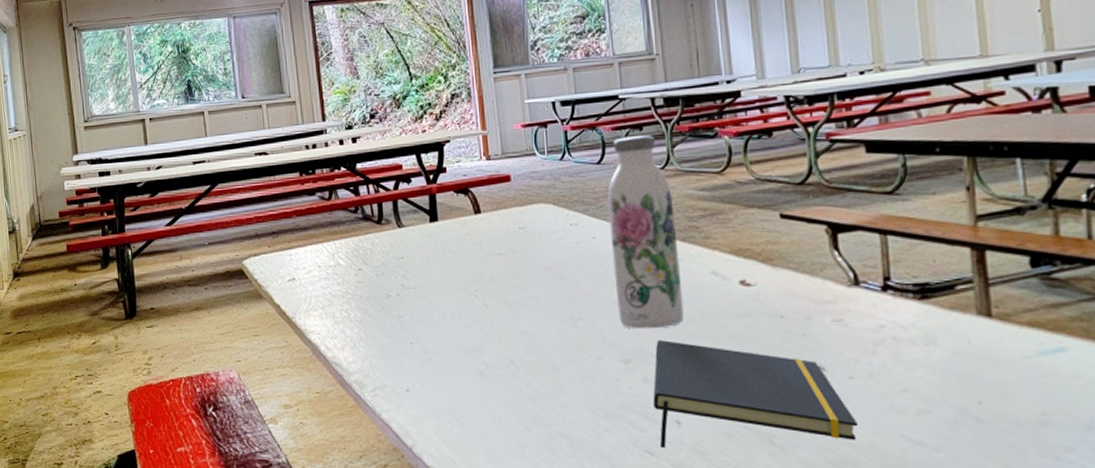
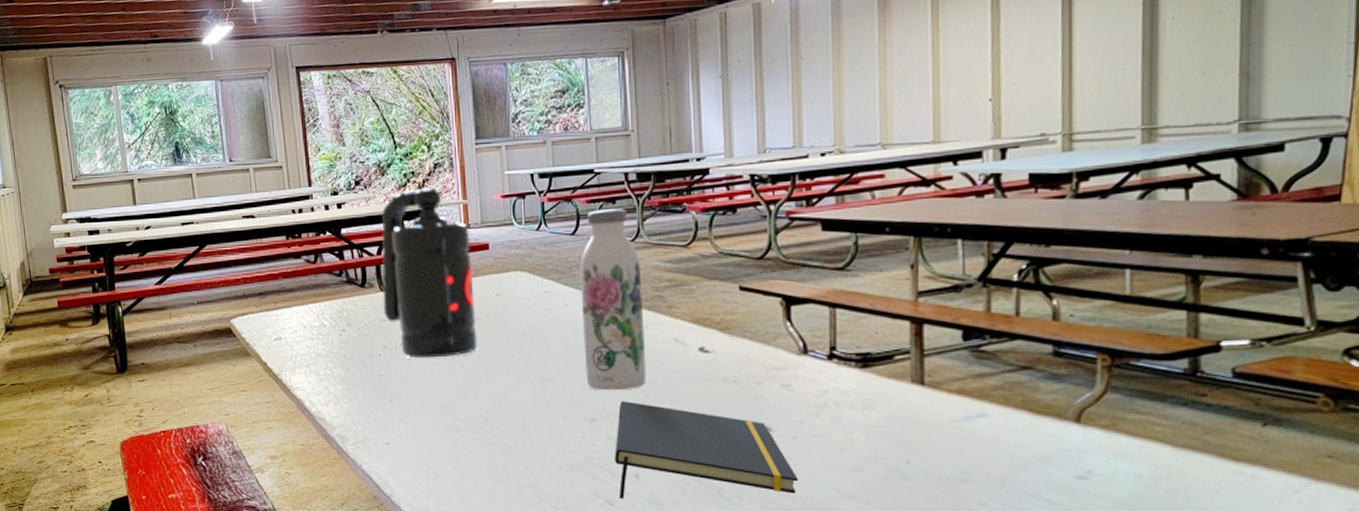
grenade: none [398,119,501,298] -> present [381,187,478,358]

